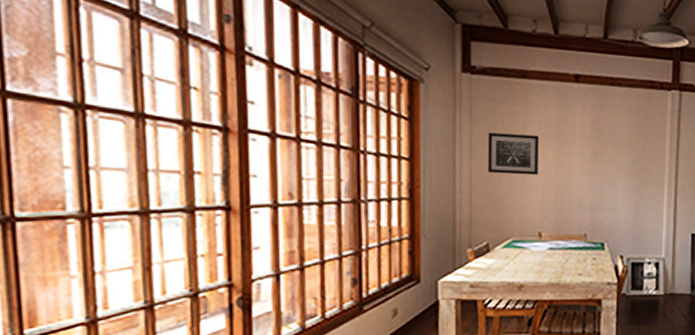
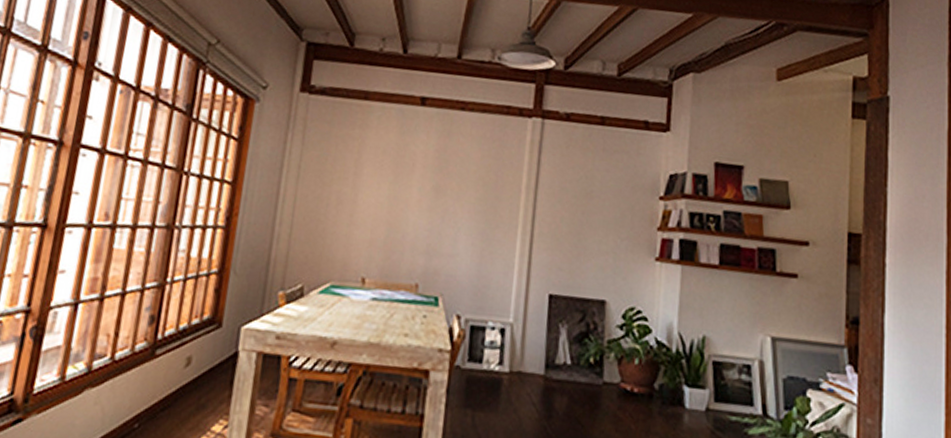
wall art: present [487,132,539,176] -> none [313,158,374,210]

